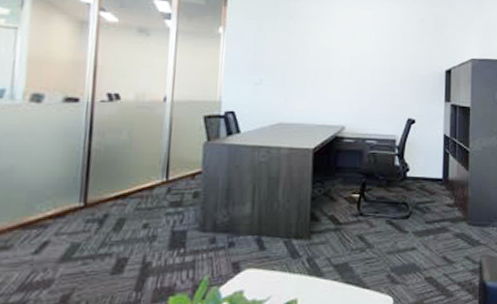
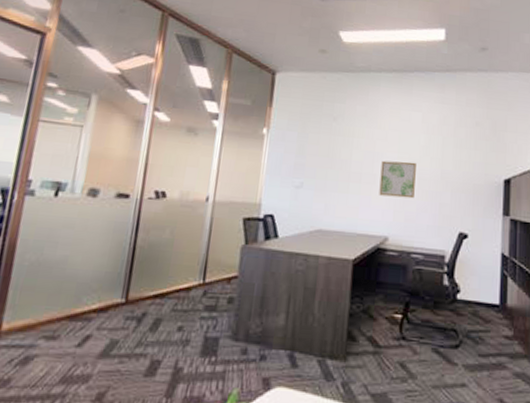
wall art: none [335,56,369,90] -> present [379,160,416,199]

